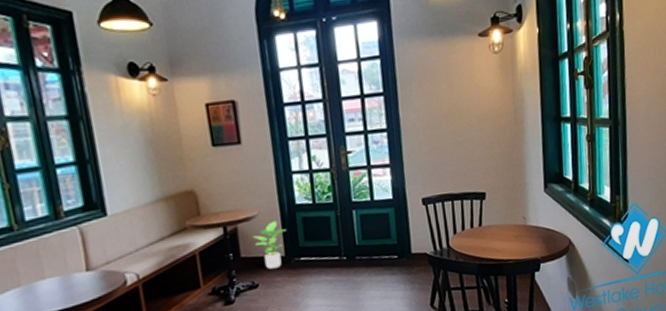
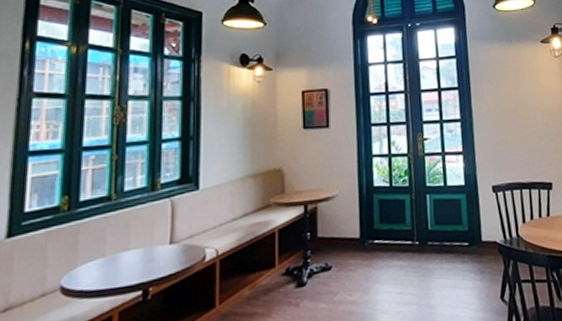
potted plant: present [253,221,287,269] -> none [331,202,364,251]

